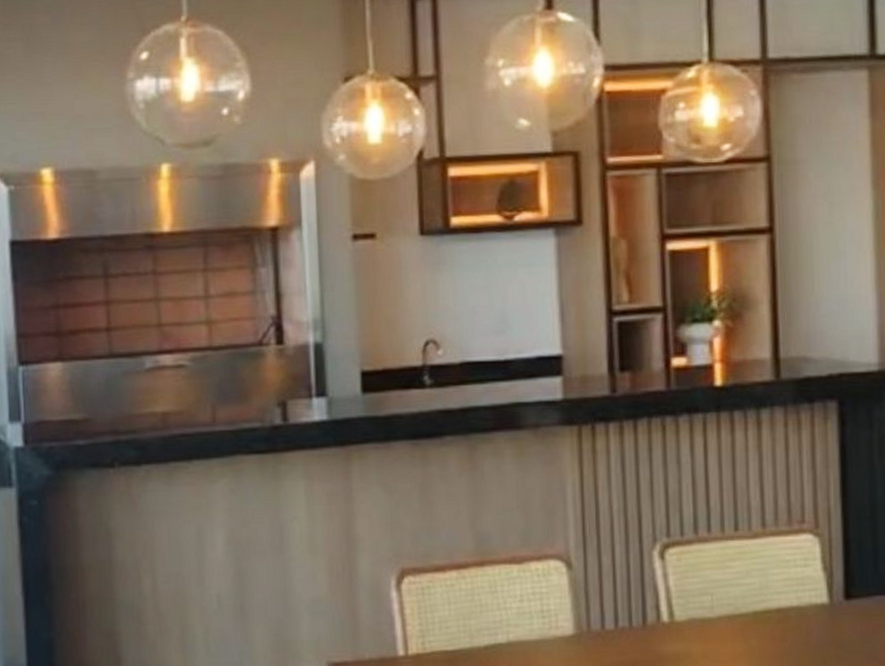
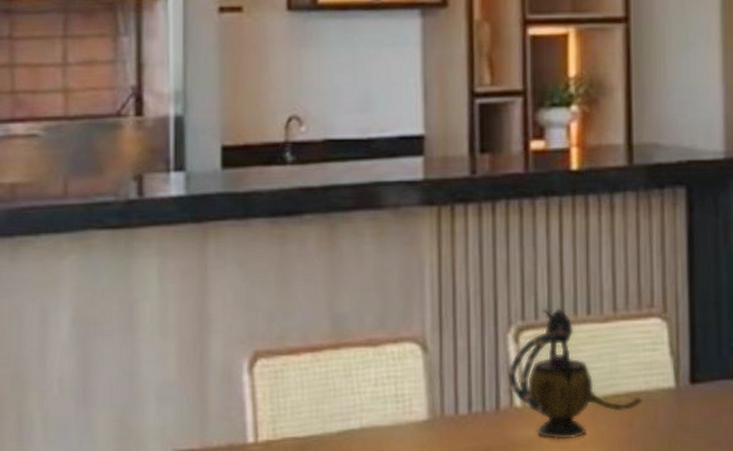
teapot: none [653,524,795,655] -> present [507,307,643,440]

